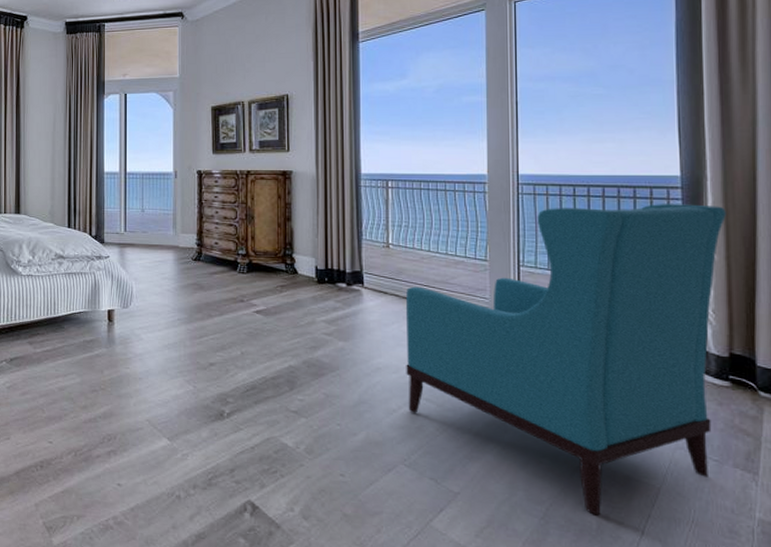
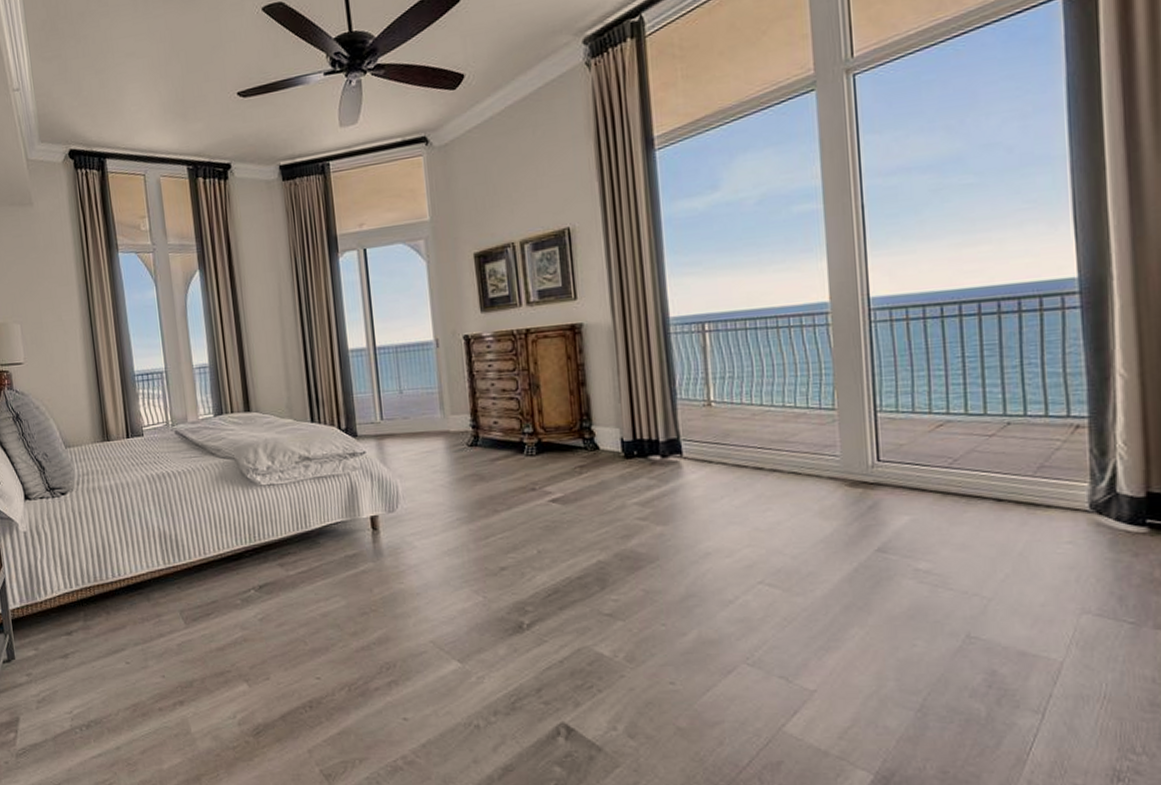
armchair: present [405,204,726,516] -> none [735,310,1138,701]

